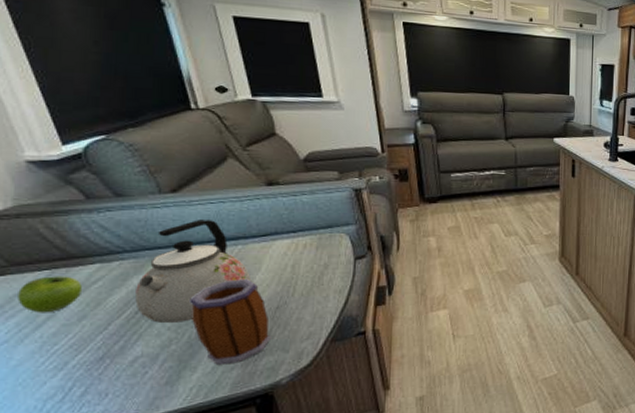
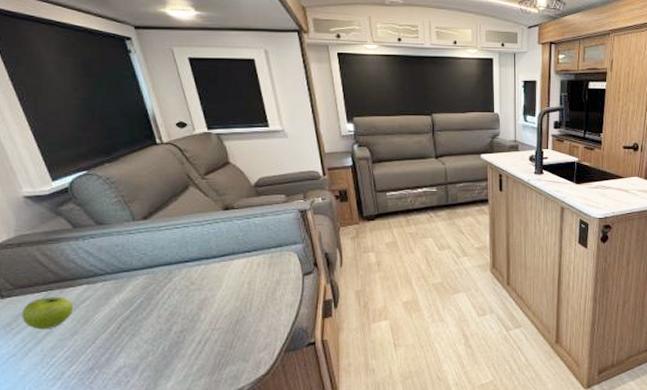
kettle: present [135,220,250,323] -> none [117,243,213,337]
mug: present [189,279,272,365] -> none [162,296,234,374]

